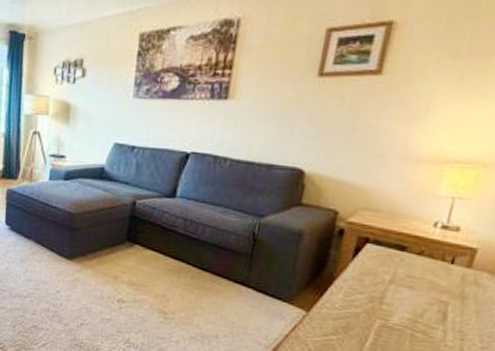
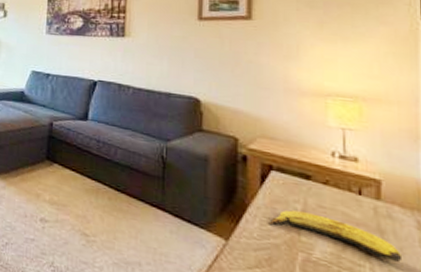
banana: none [353,281,478,324] -> present [268,210,403,262]

